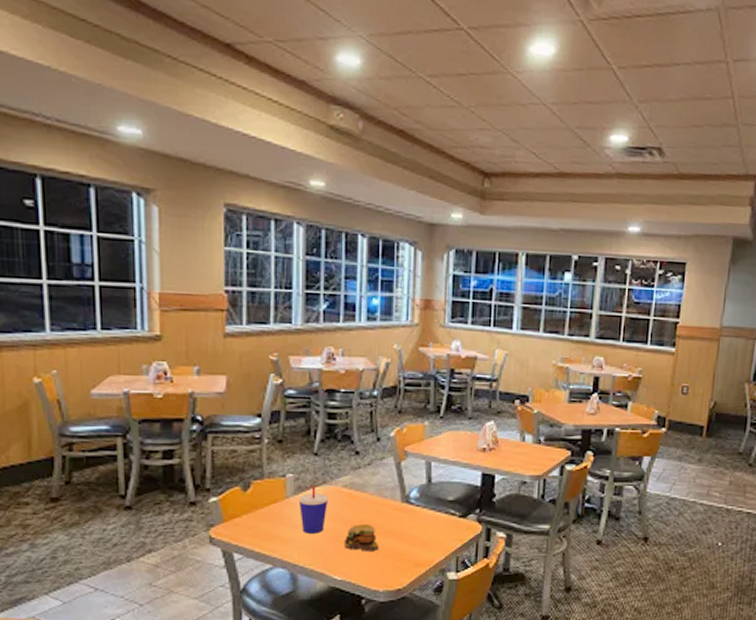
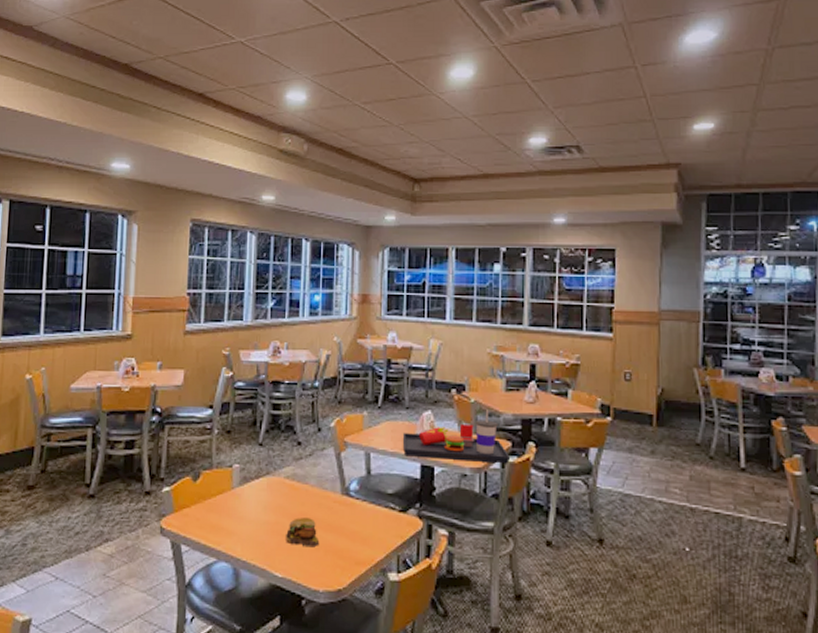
beverage cup: present [298,486,328,533] -> none [243,477,271,526]
food tray: none [464,420,570,472] -> present [402,410,511,464]

